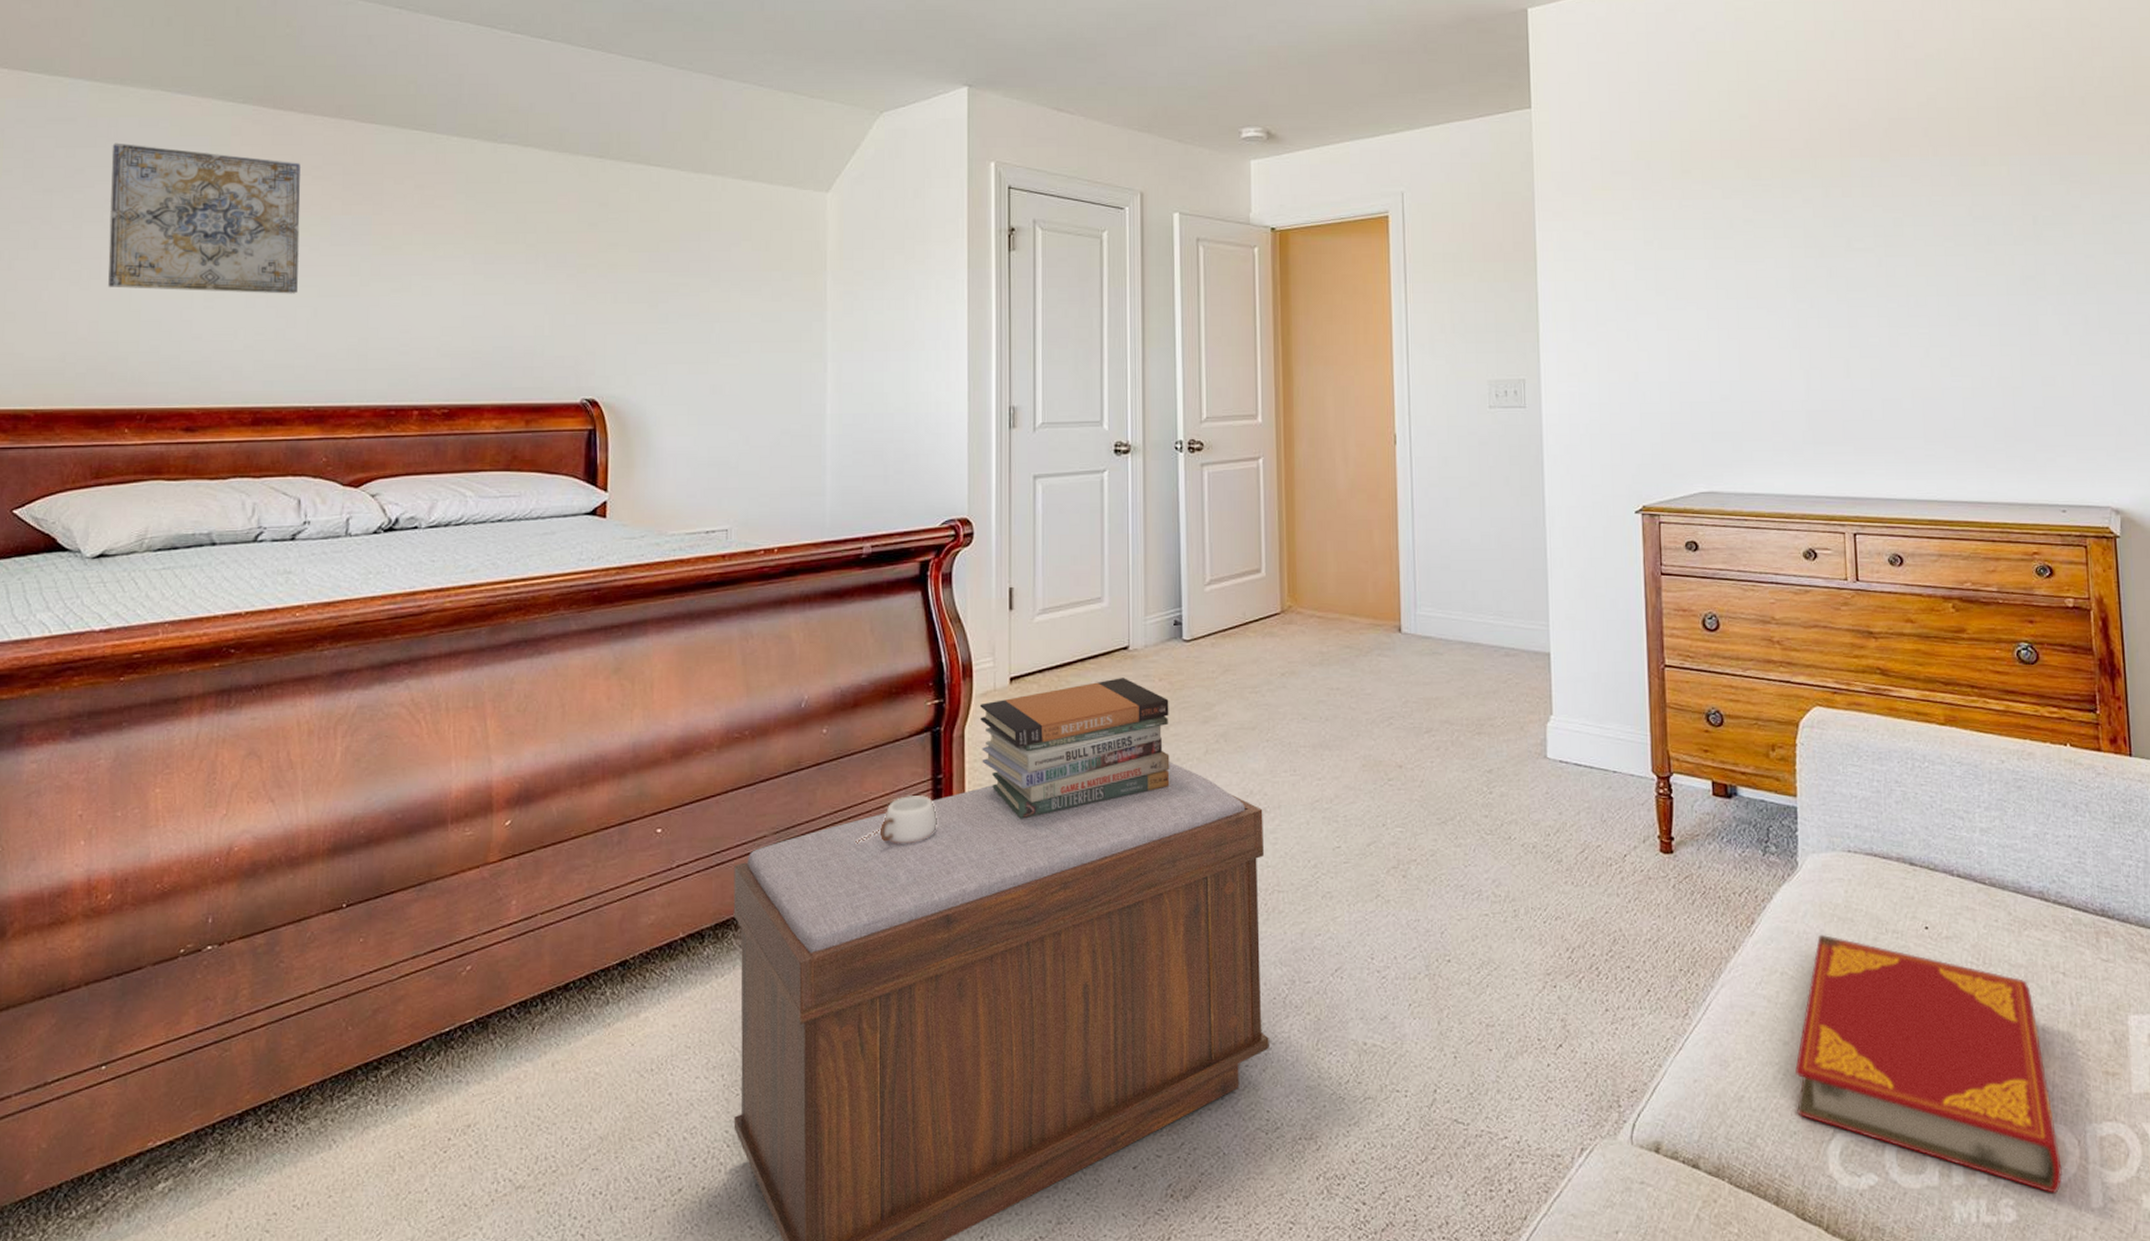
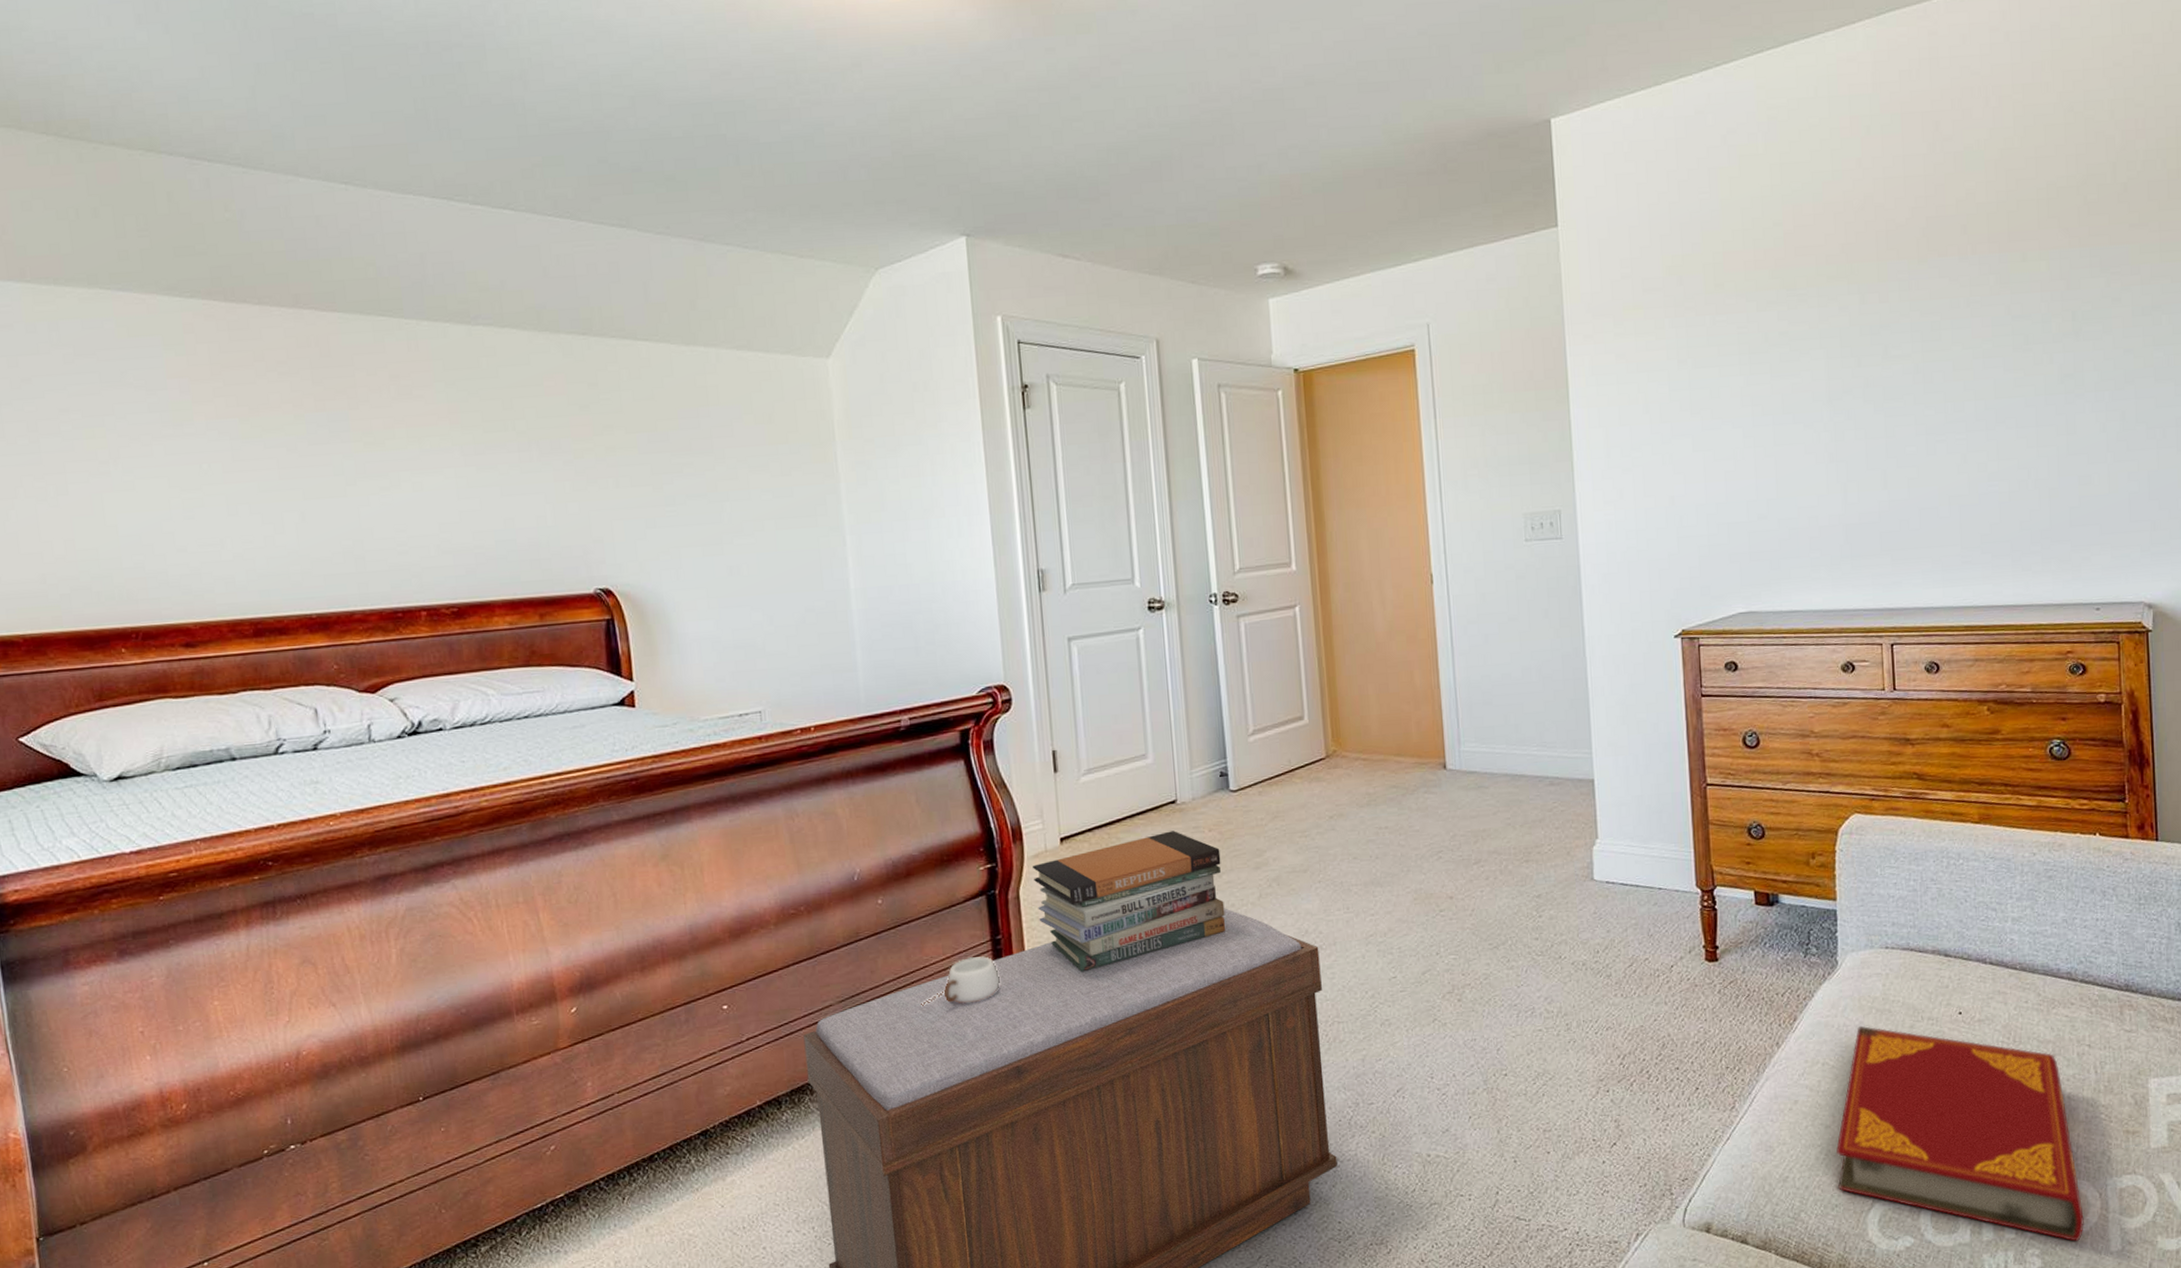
wall art: present [108,142,301,294] -> none [56,348,281,503]

